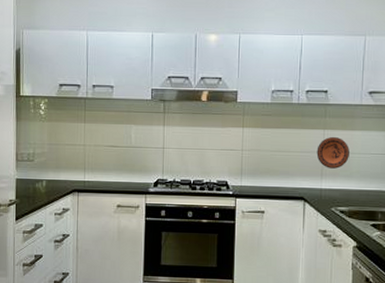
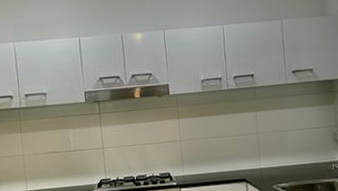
decorative plate: present [316,136,349,169] -> none [251,116,283,148]

